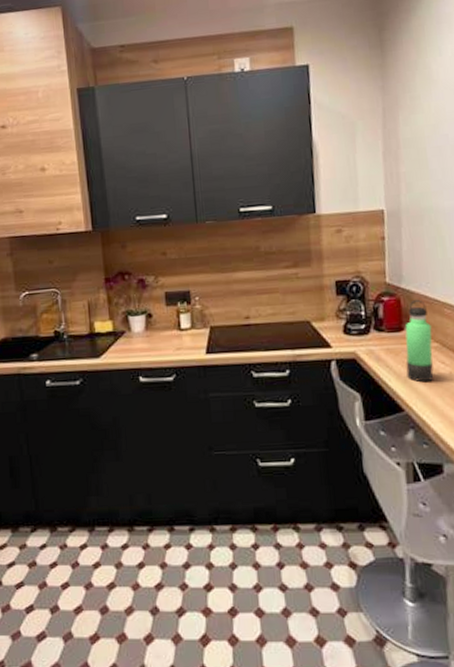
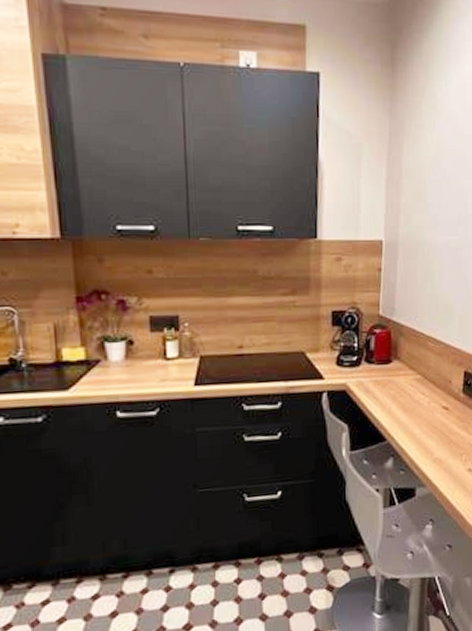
thermos bottle: present [405,299,434,383] -> none [391,332,416,413]

